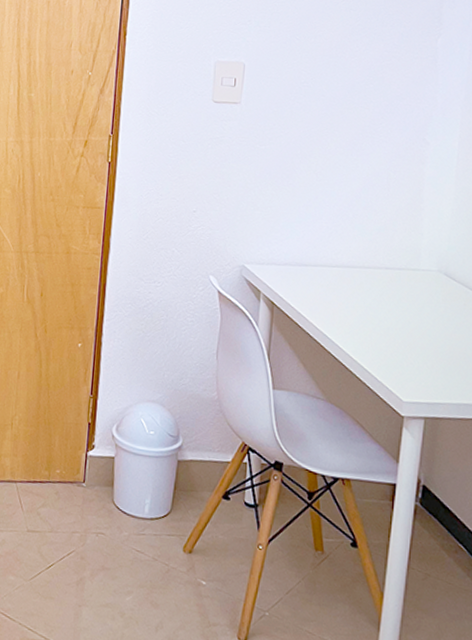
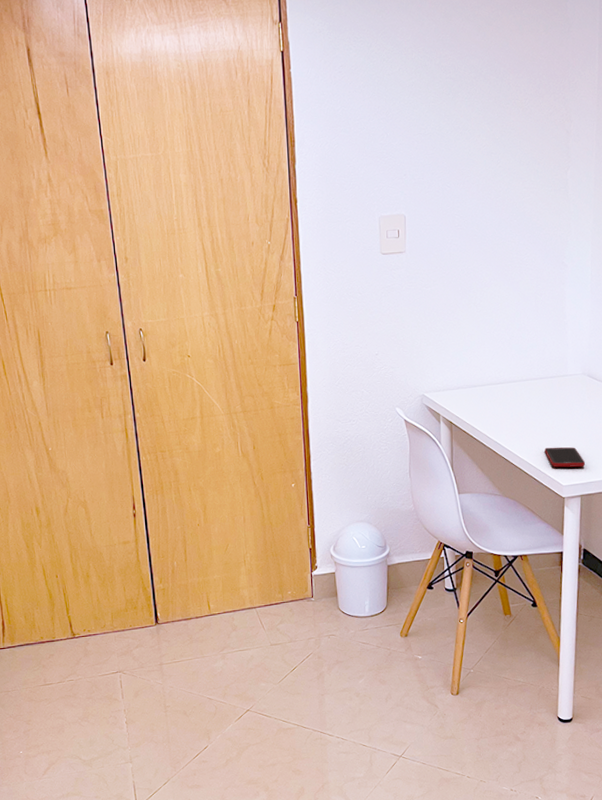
cell phone: none [383,351,434,383] -> present [544,447,586,468]

